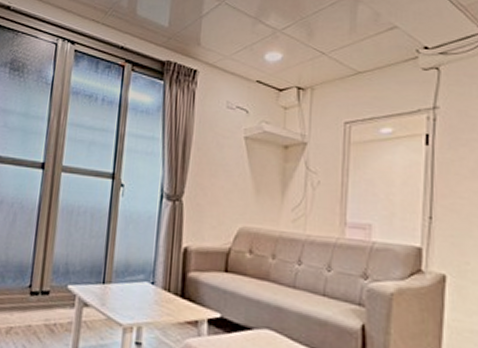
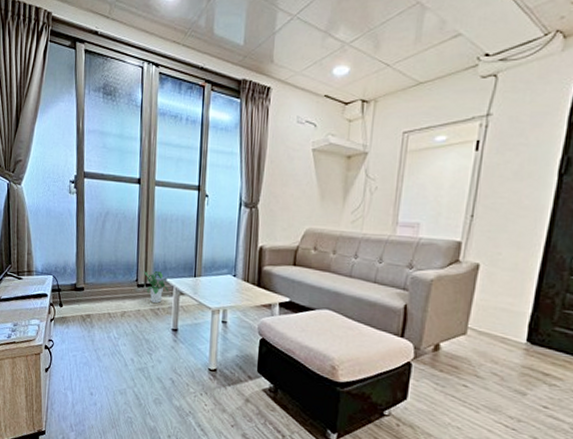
potted plant: none [39,274,70,317] -> present [143,270,169,304]

